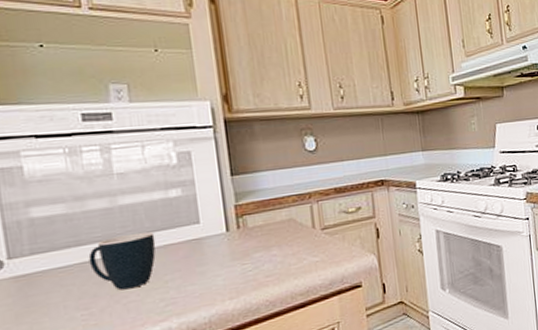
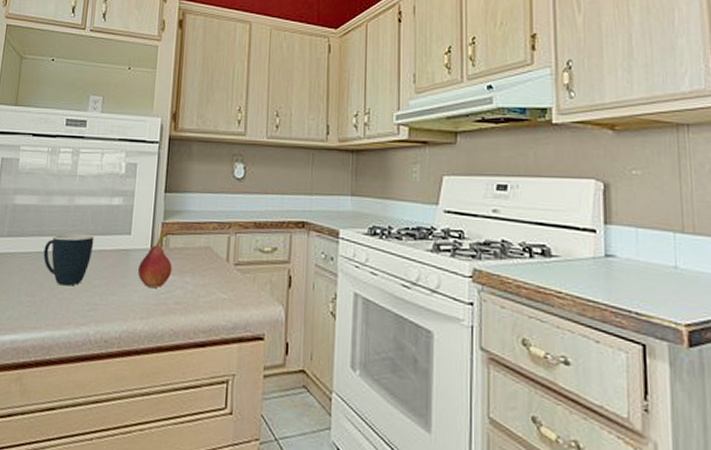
fruit: none [216,213,256,269] -> present [138,231,172,288]

